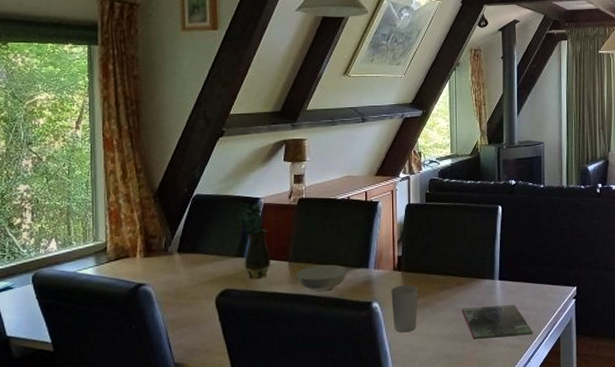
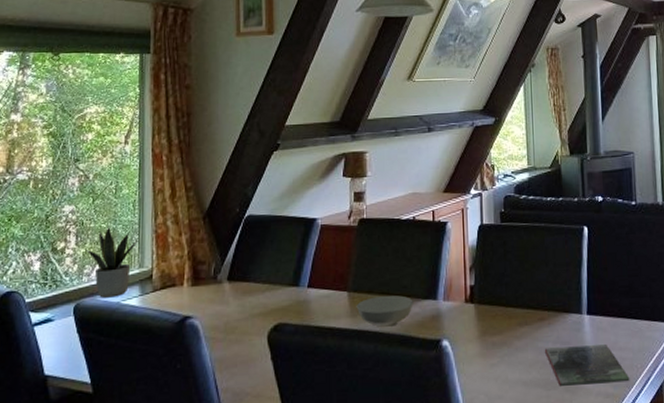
potted plant: none [41,202,94,268] -> present [85,224,140,298]
vase: present [236,202,271,279] -> none [291,223,329,311]
cup: present [391,285,418,333] -> none [463,320,494,377]

